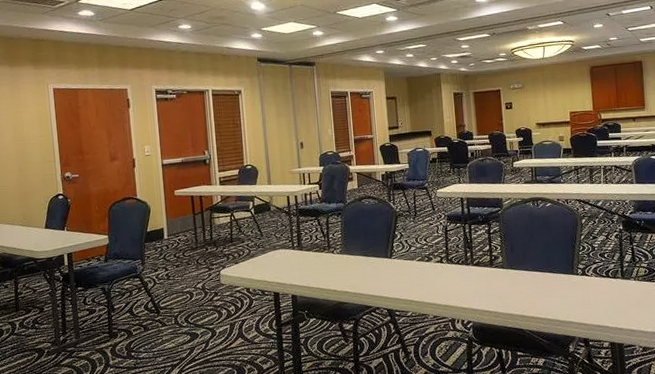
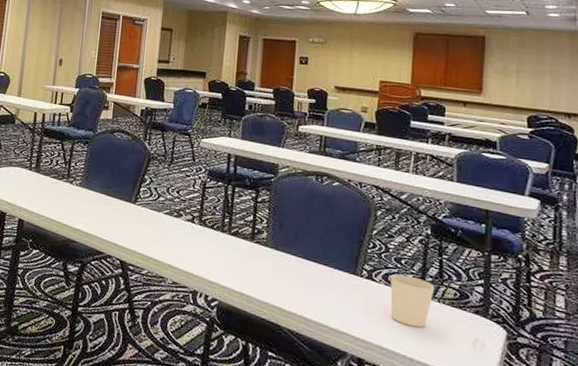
dixie cup: none [599,265,631,304] -> present [390,274,435,328]

